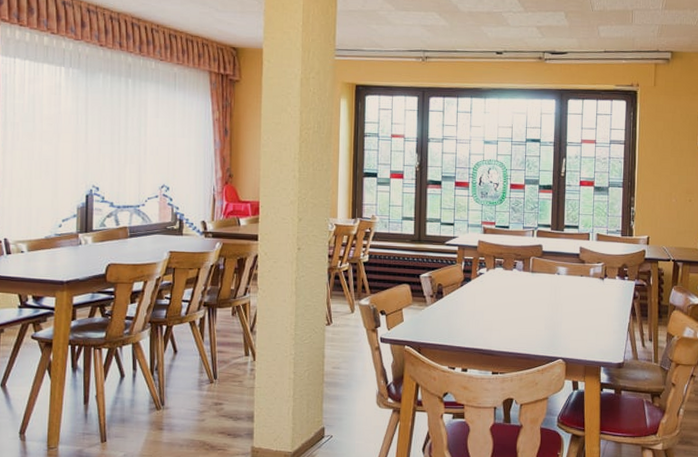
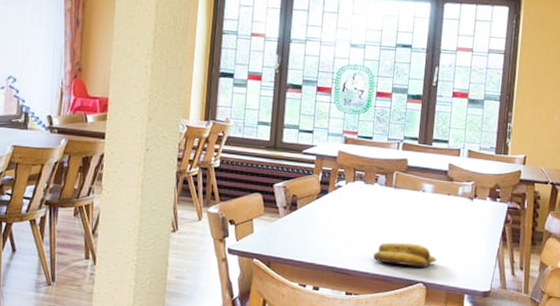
banana: none [516,322,574,345] -> present [373,242,437,268]

